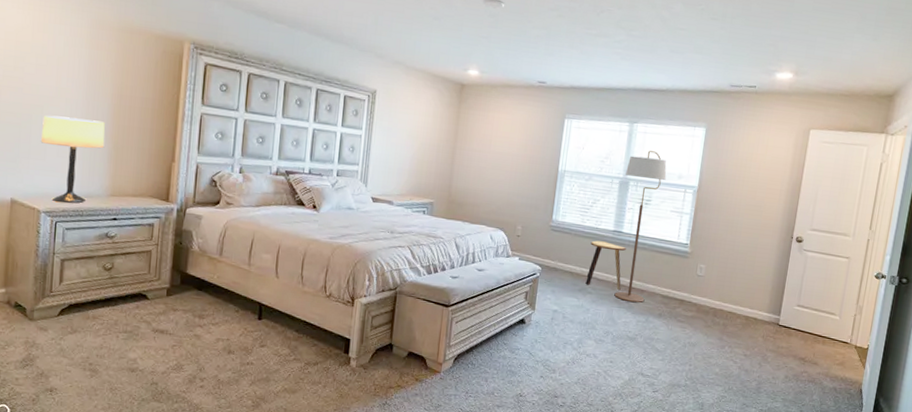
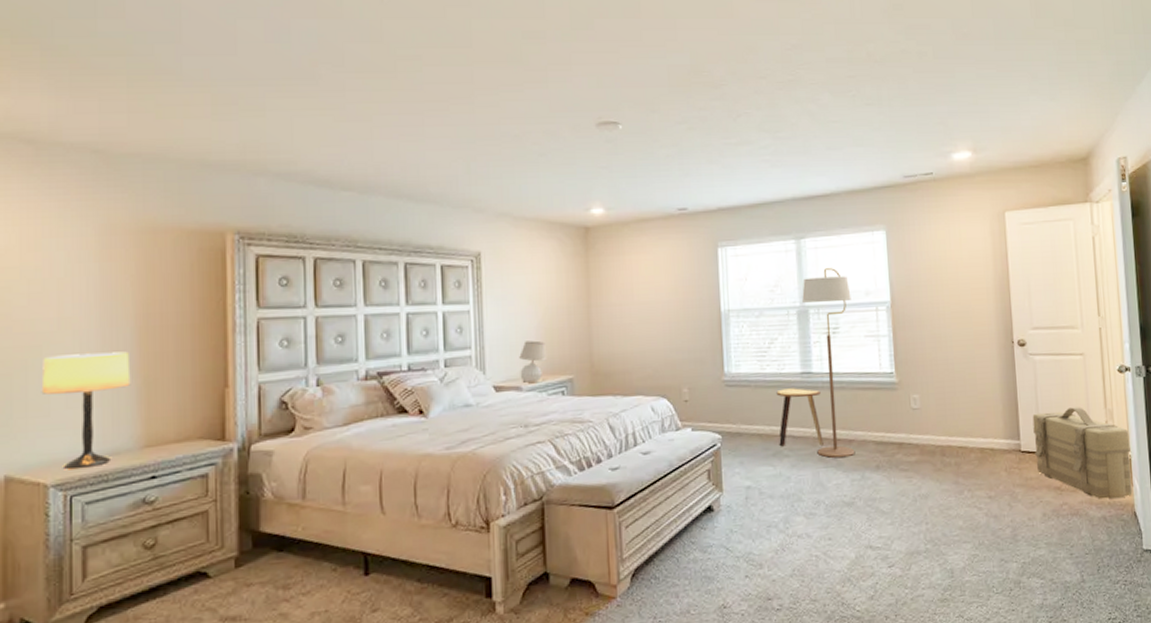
table lamp: none [393,167,416,201] -> present [519,340,548,384]
suitcase: none [788,297,872,377] -> present [1032,407,1133,499]

